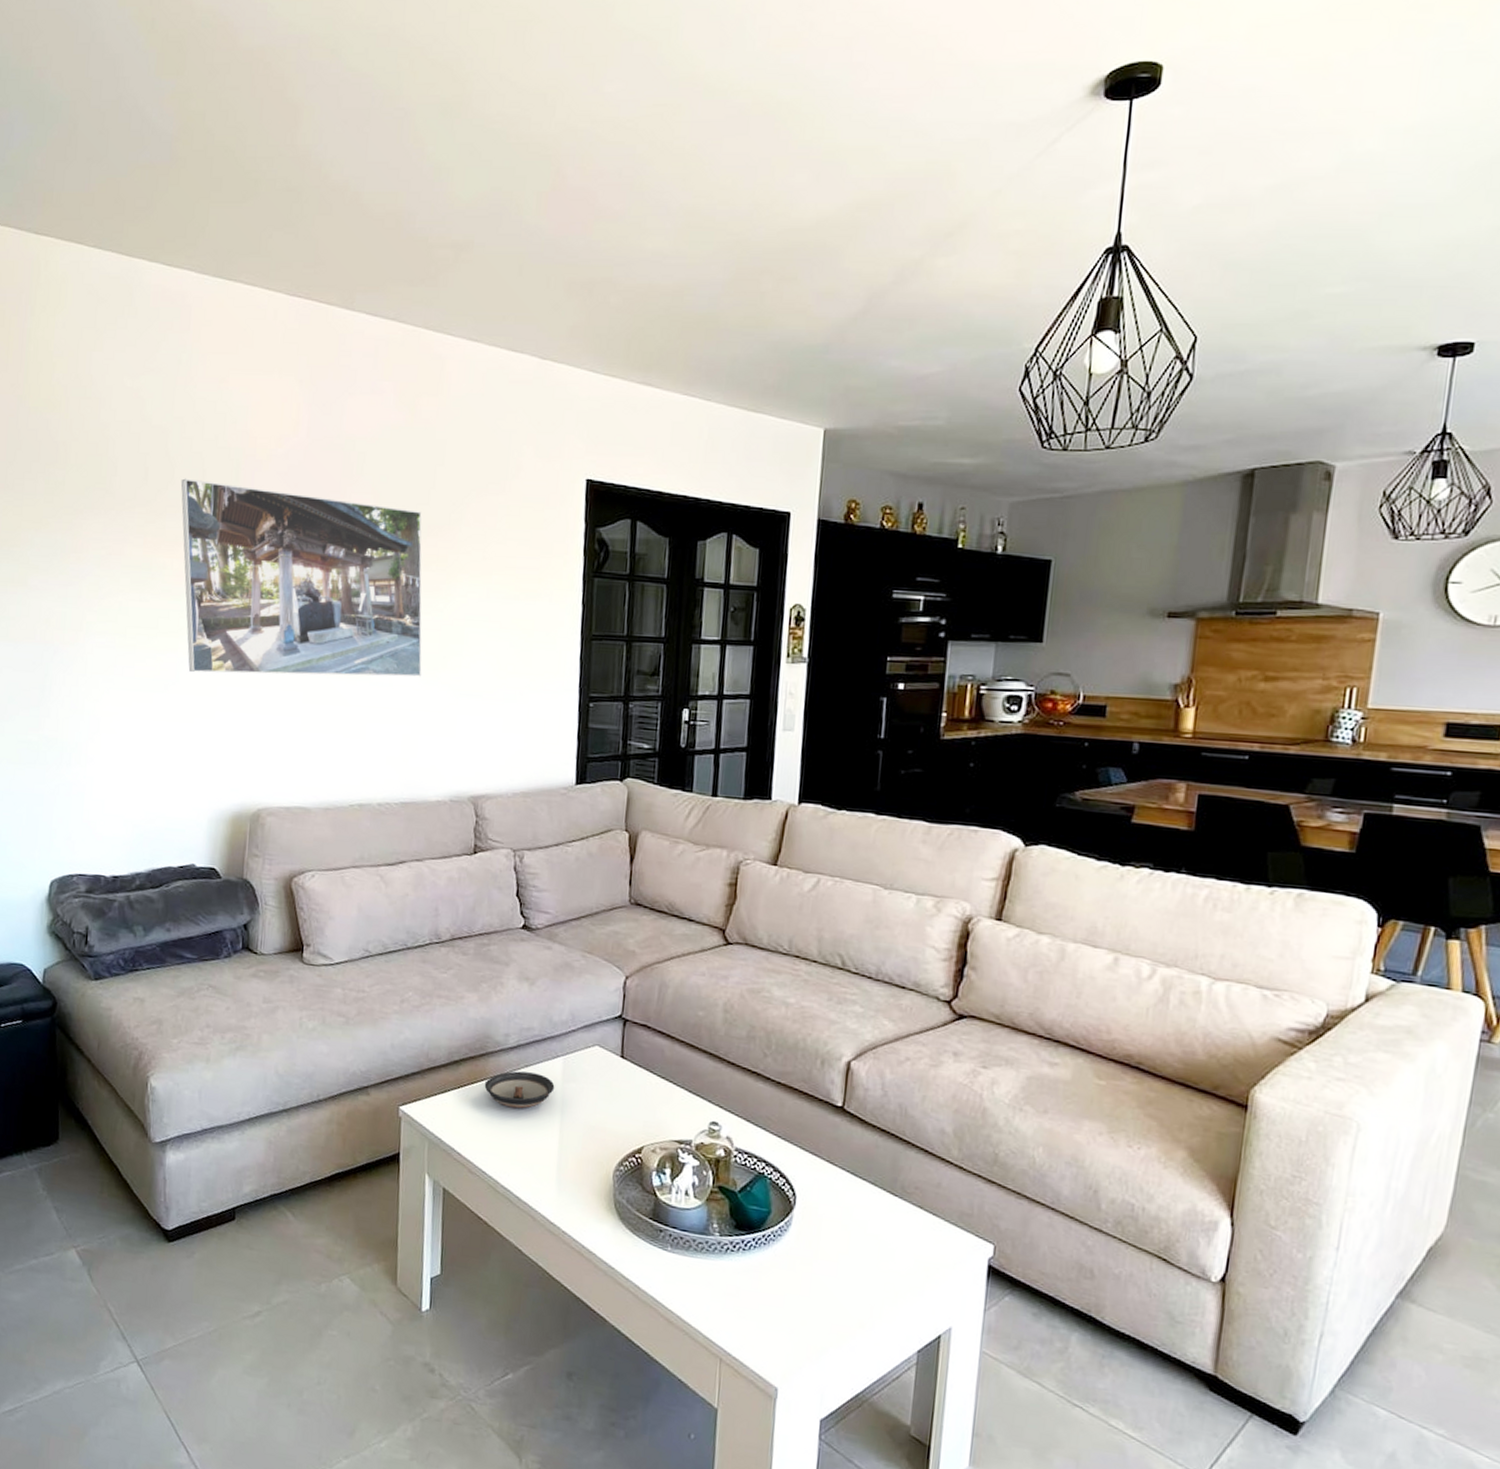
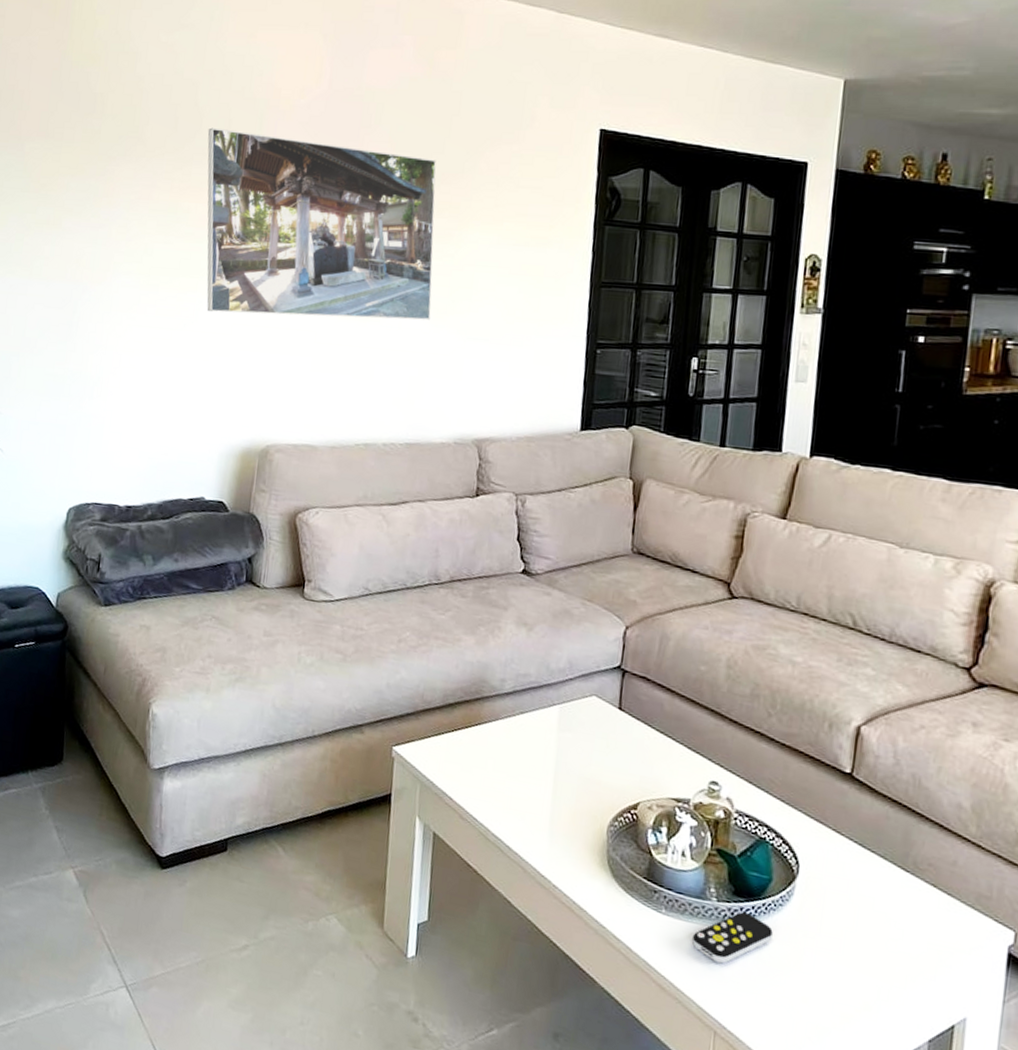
saucer: present [484,1071,555,1109] -> none [478,717,550,756]
remote control: none [697,1244,773,1295] -> present [692,912,773,964]

